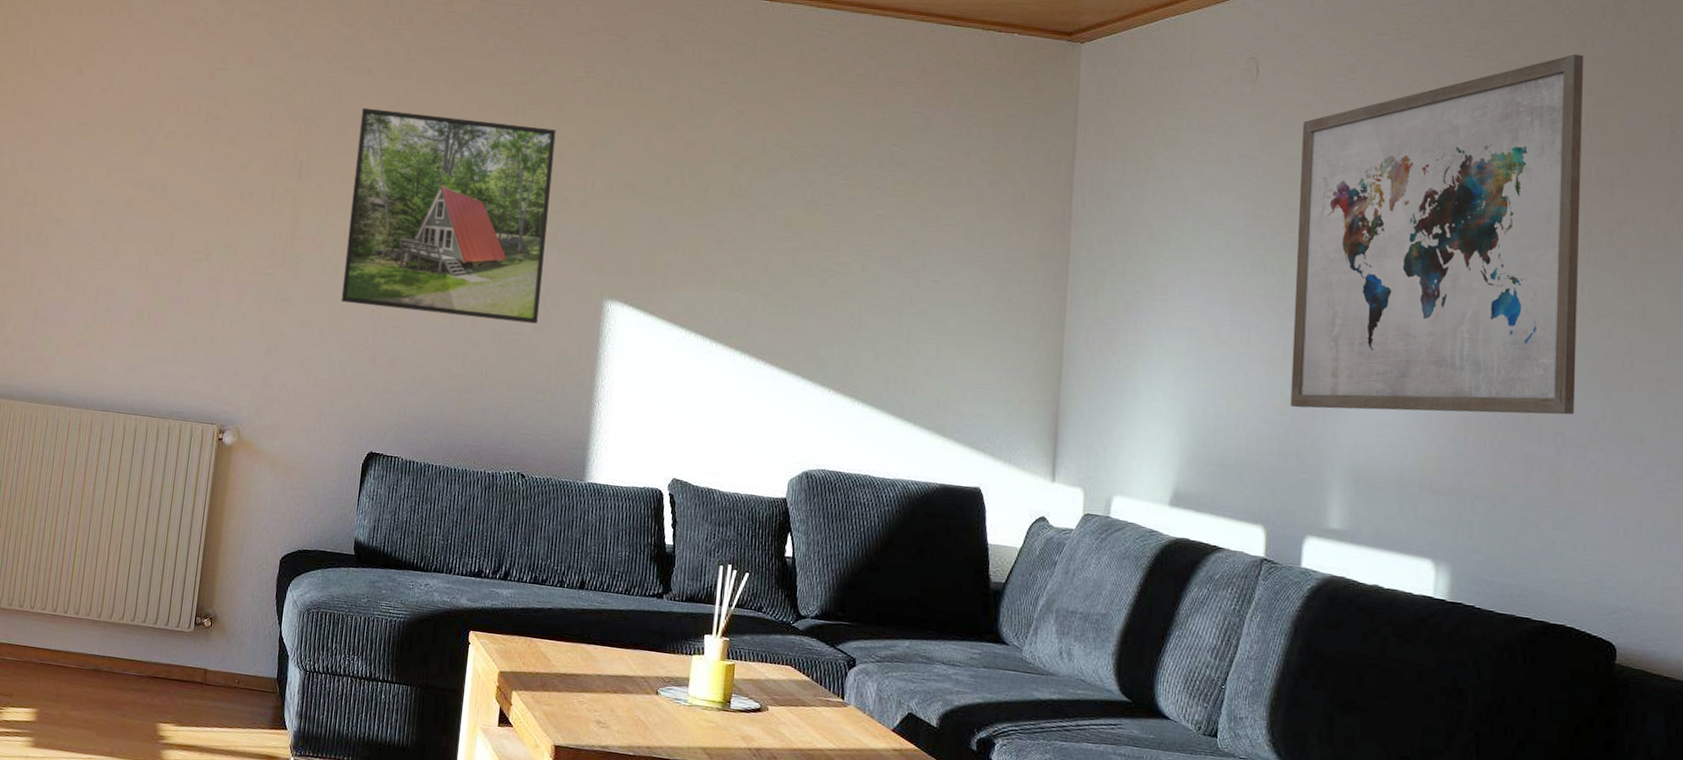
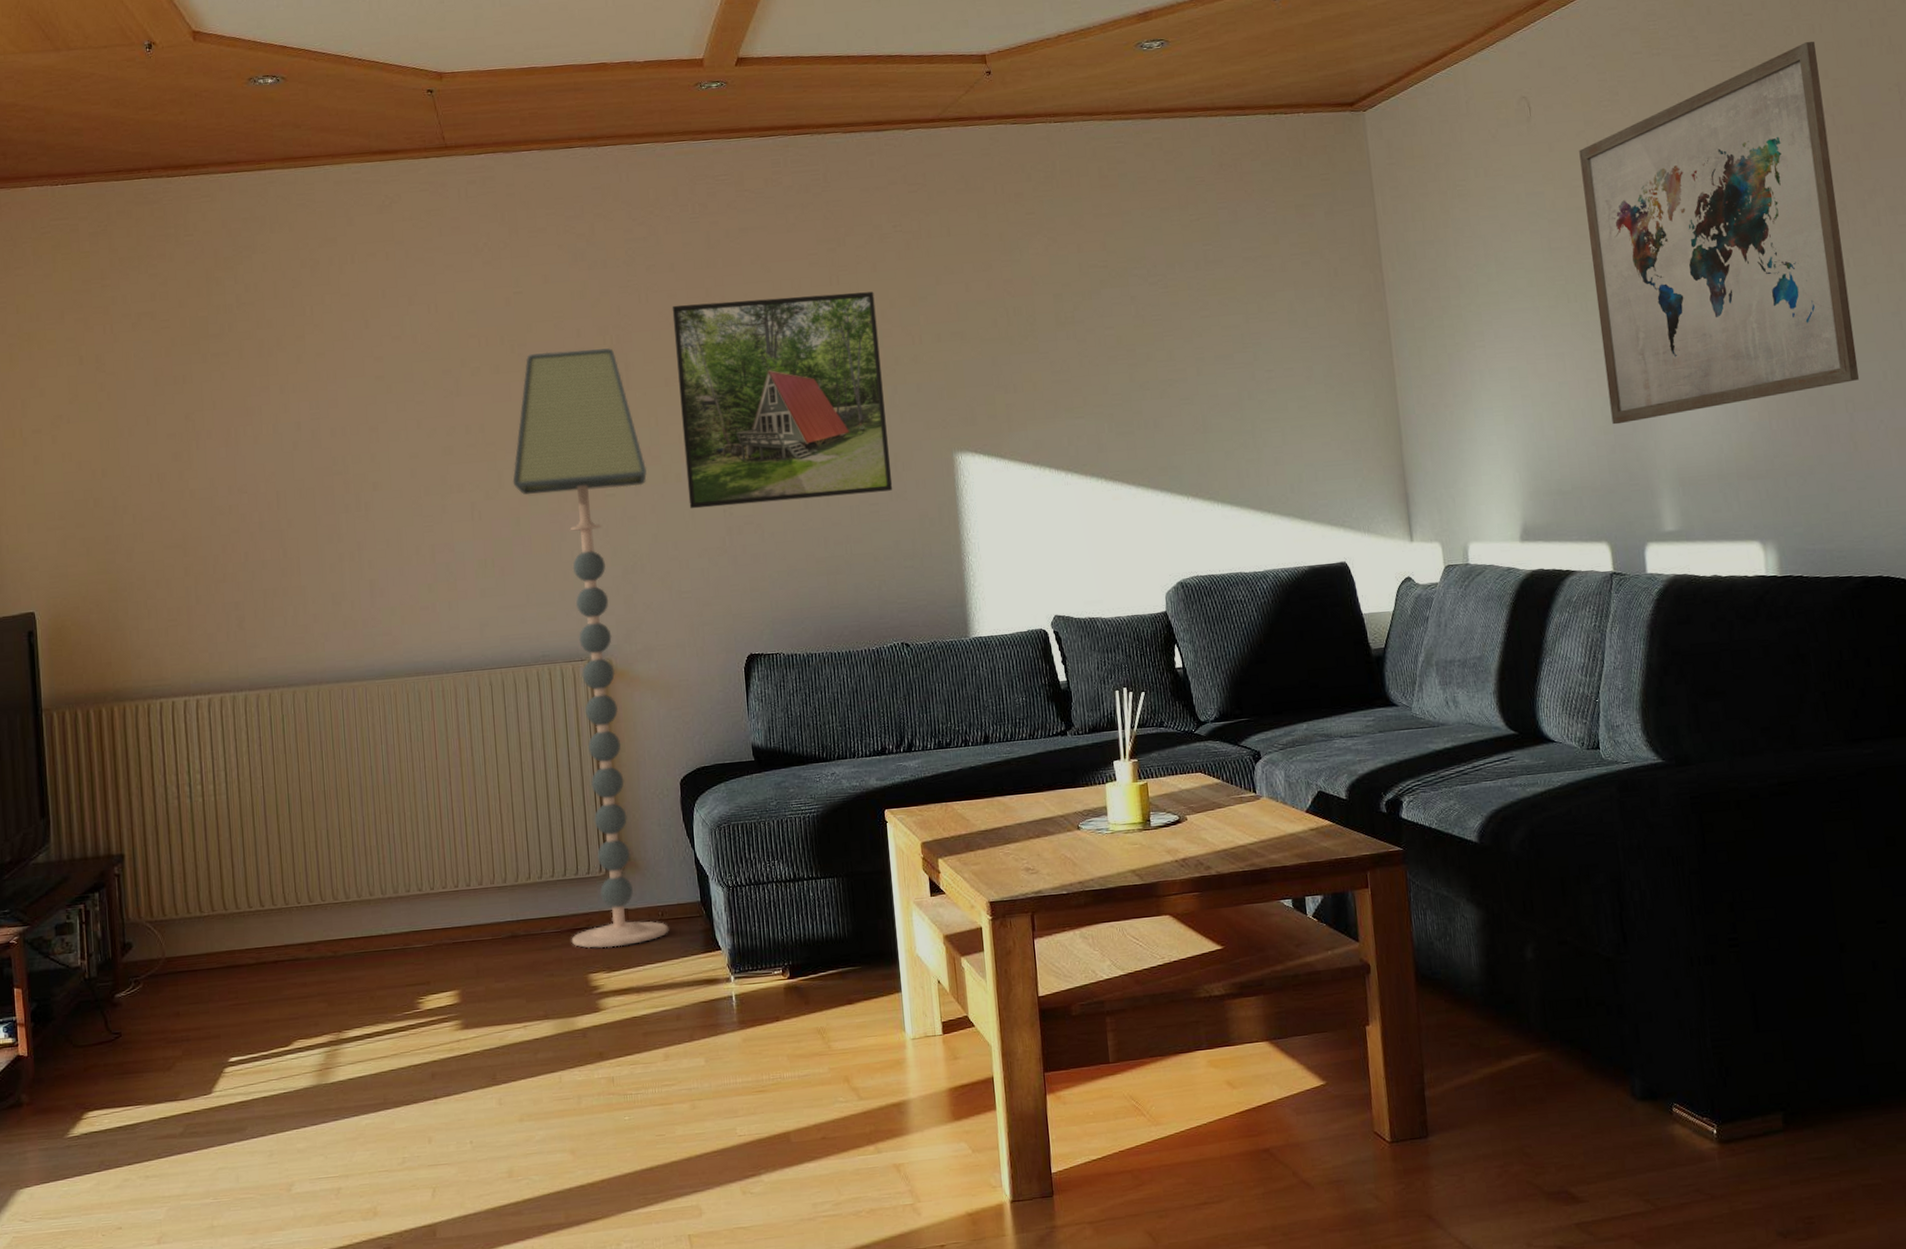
floor lamp: none [148,128,309,705] -> present [512,348,669,949]

